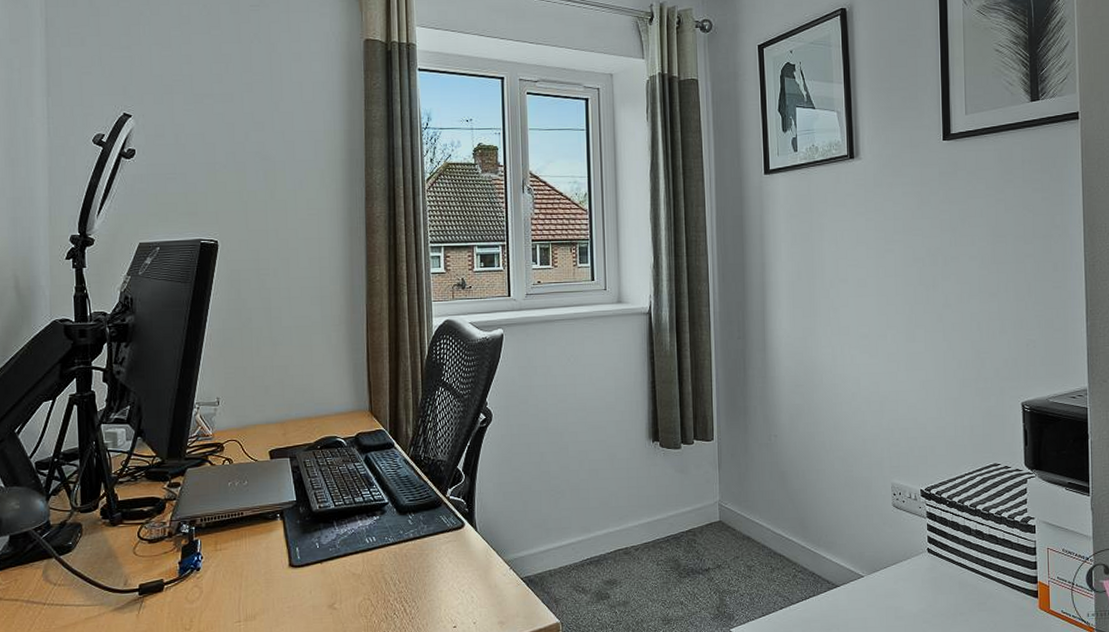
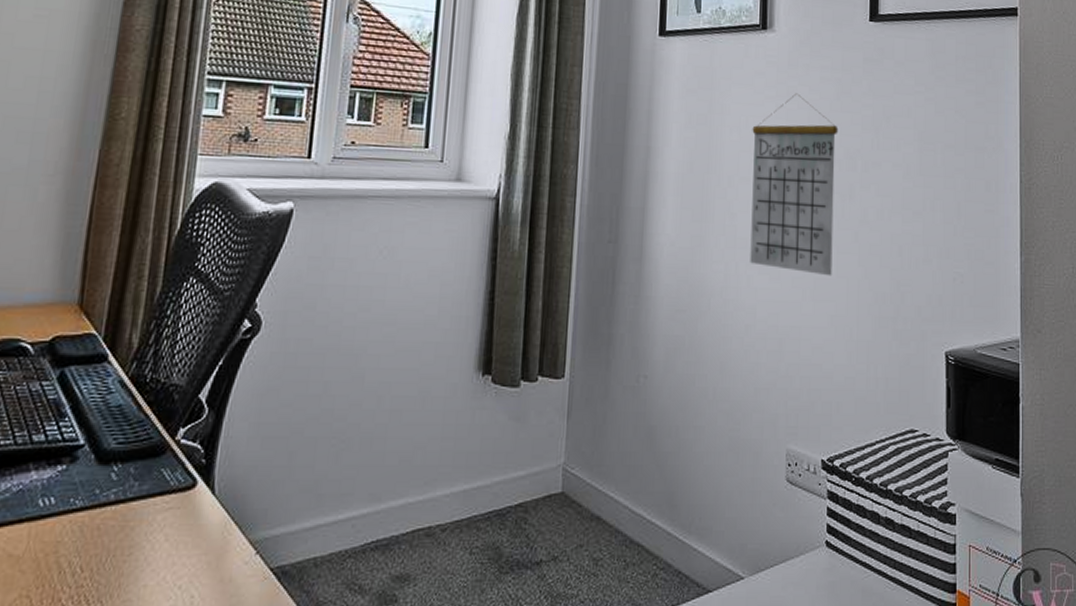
calendar: none [847,208,921,351] -> present [750,93,839,276]

